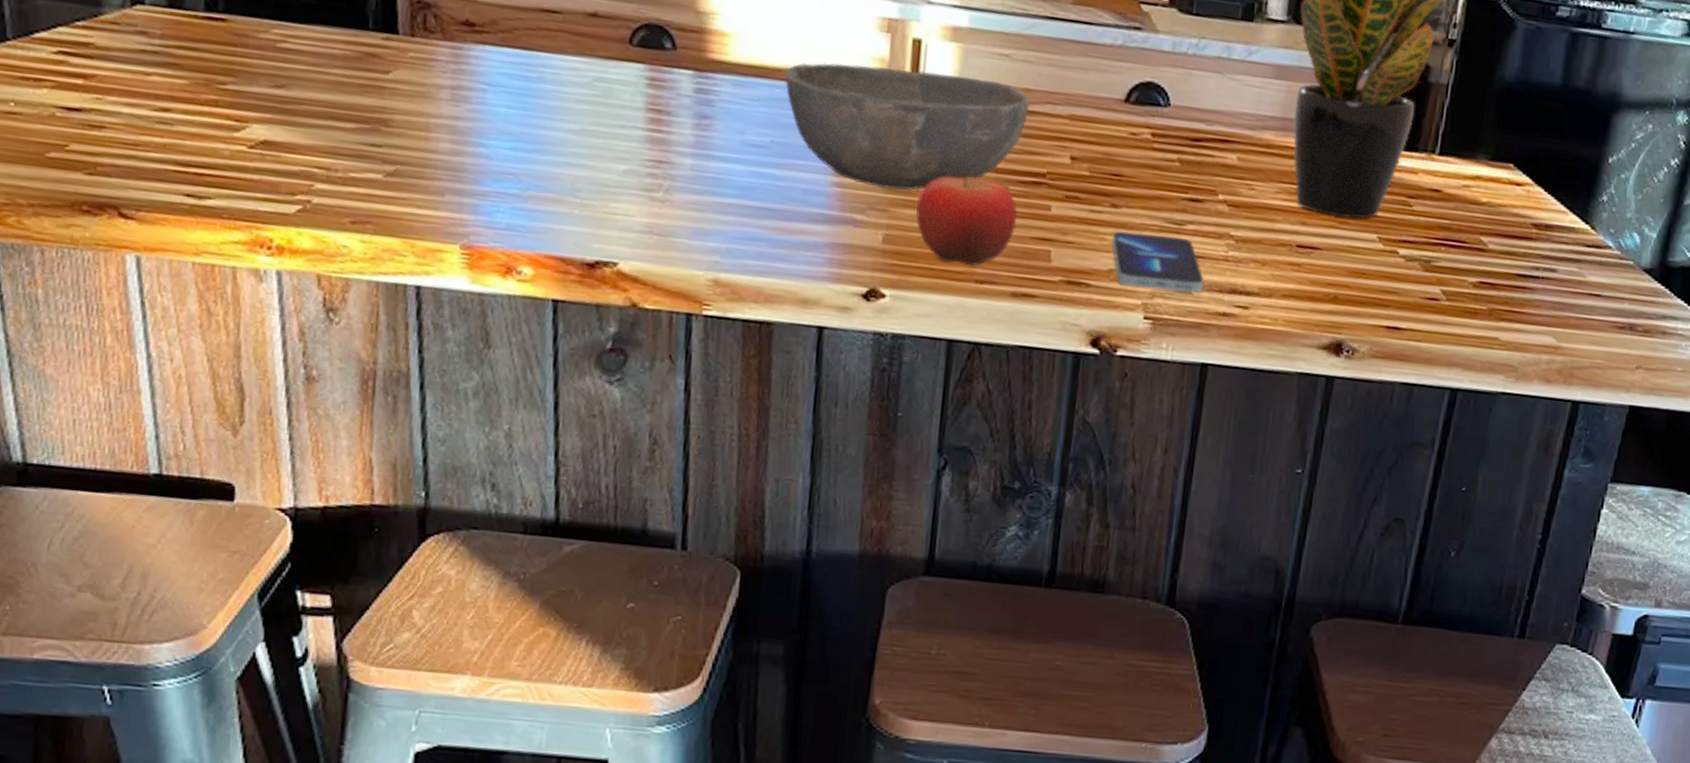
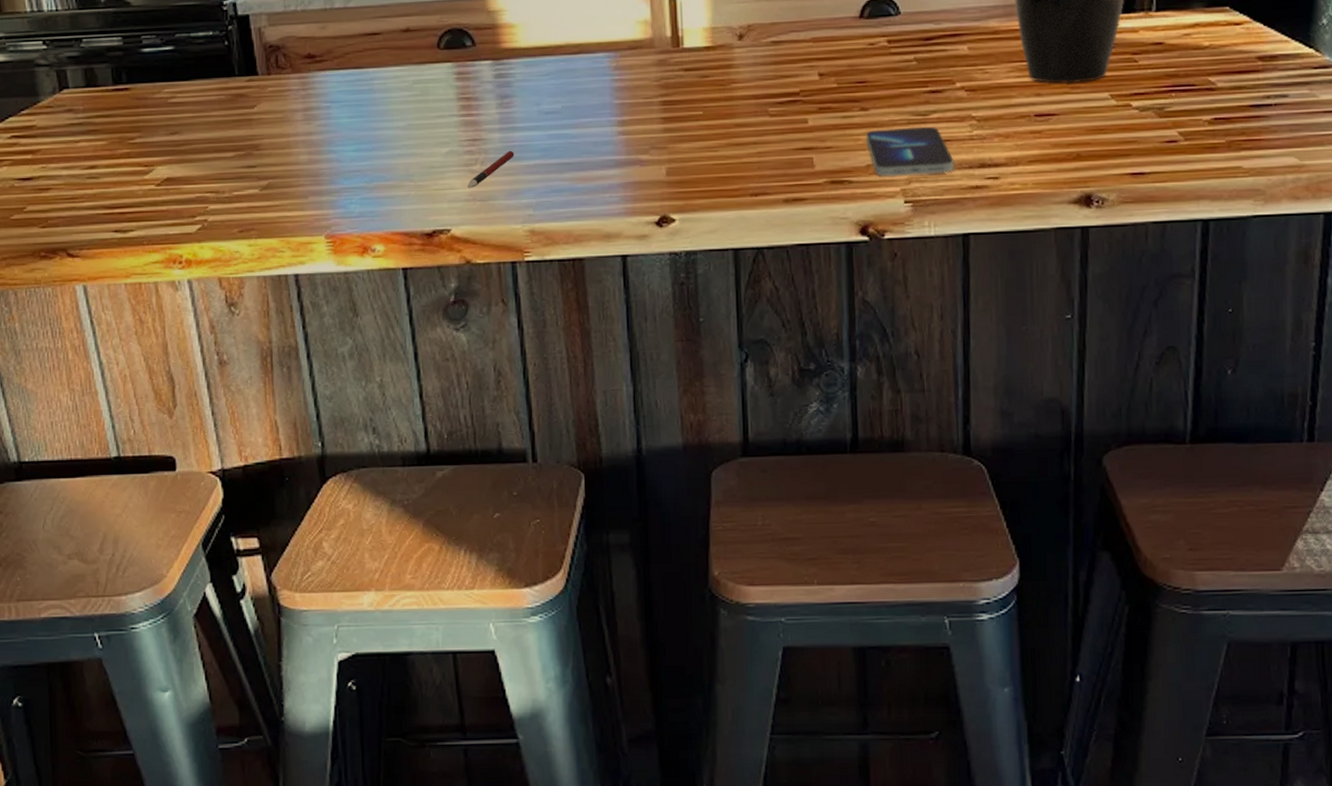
pen: none [644,181,707,218] -> present [467,150,514,188]
bowl: present [785,62,1031,191] -> none [566,21,777,129]
fruit: present [916,166,1018,266] -> none [692,98,780,183]

